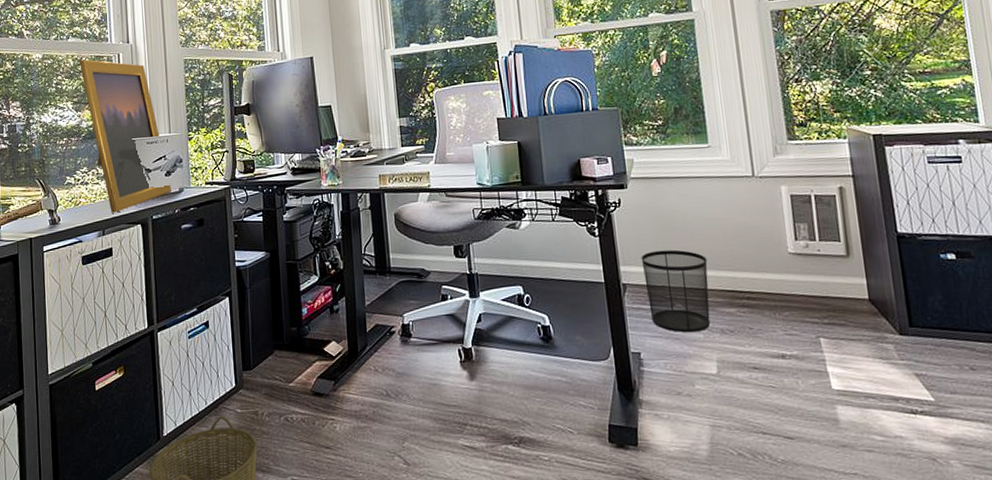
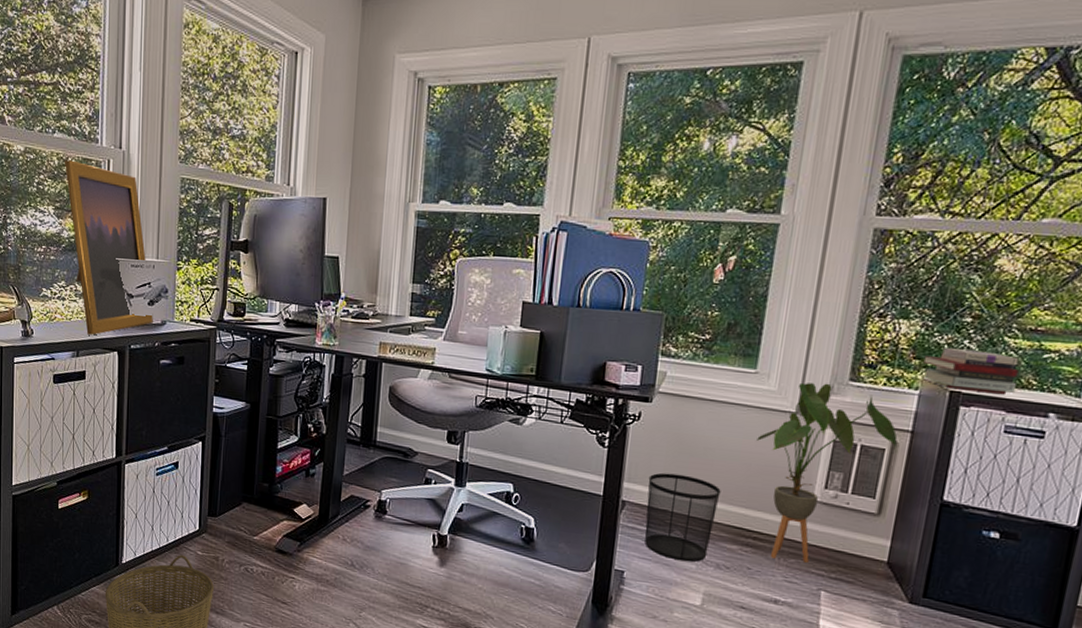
house plant: none [725,145,846,315] -> present [757,382,898,563]
books: none [842,96,925,133] -> present [923,346,1019,395]

